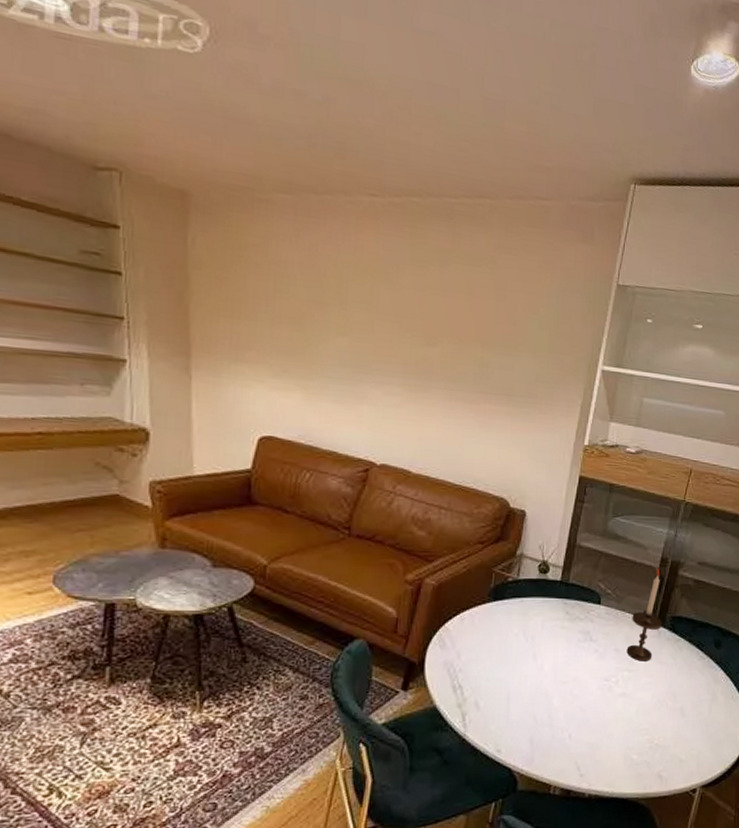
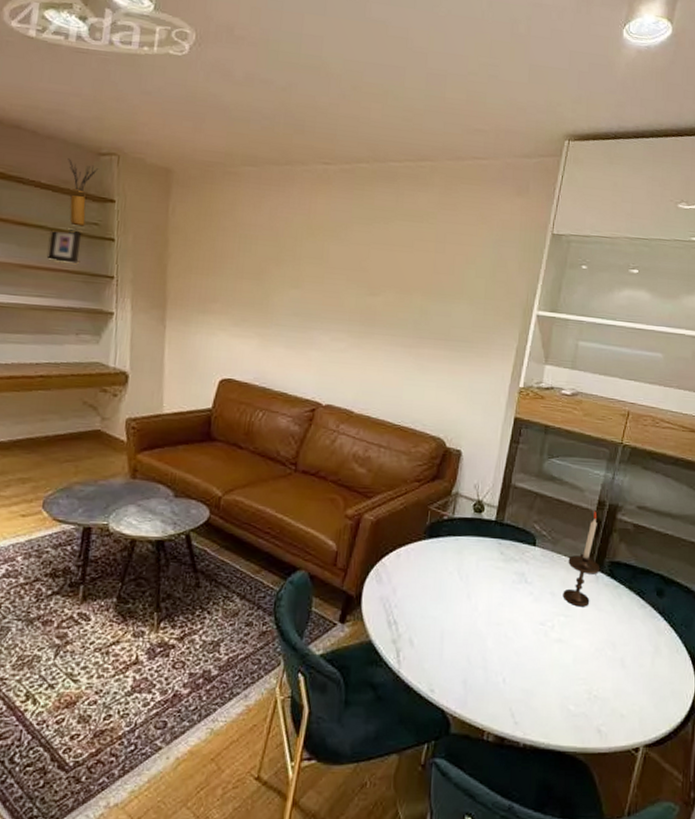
picture frame: none [37,258,78,300] -> present [48,229,81,263]
vase: none [54,171,96,257] -> present [68,158,99,227]

